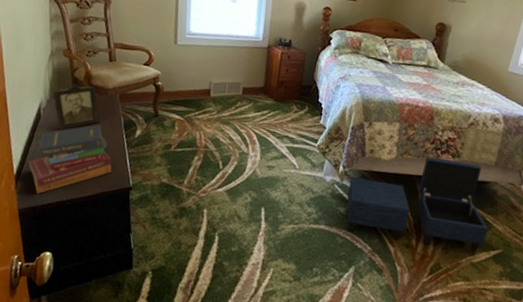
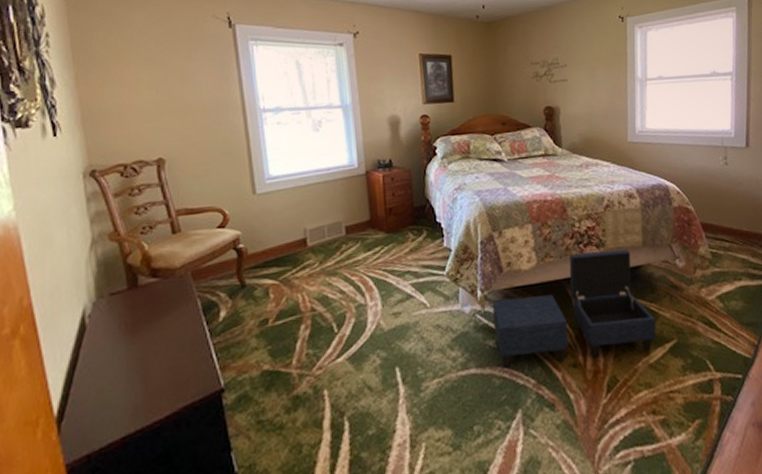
books: present [28,124,112,195] -> none [74,317,194,436]
photo frame: present [52,83,100,130] -> none [99,268,168,338]

